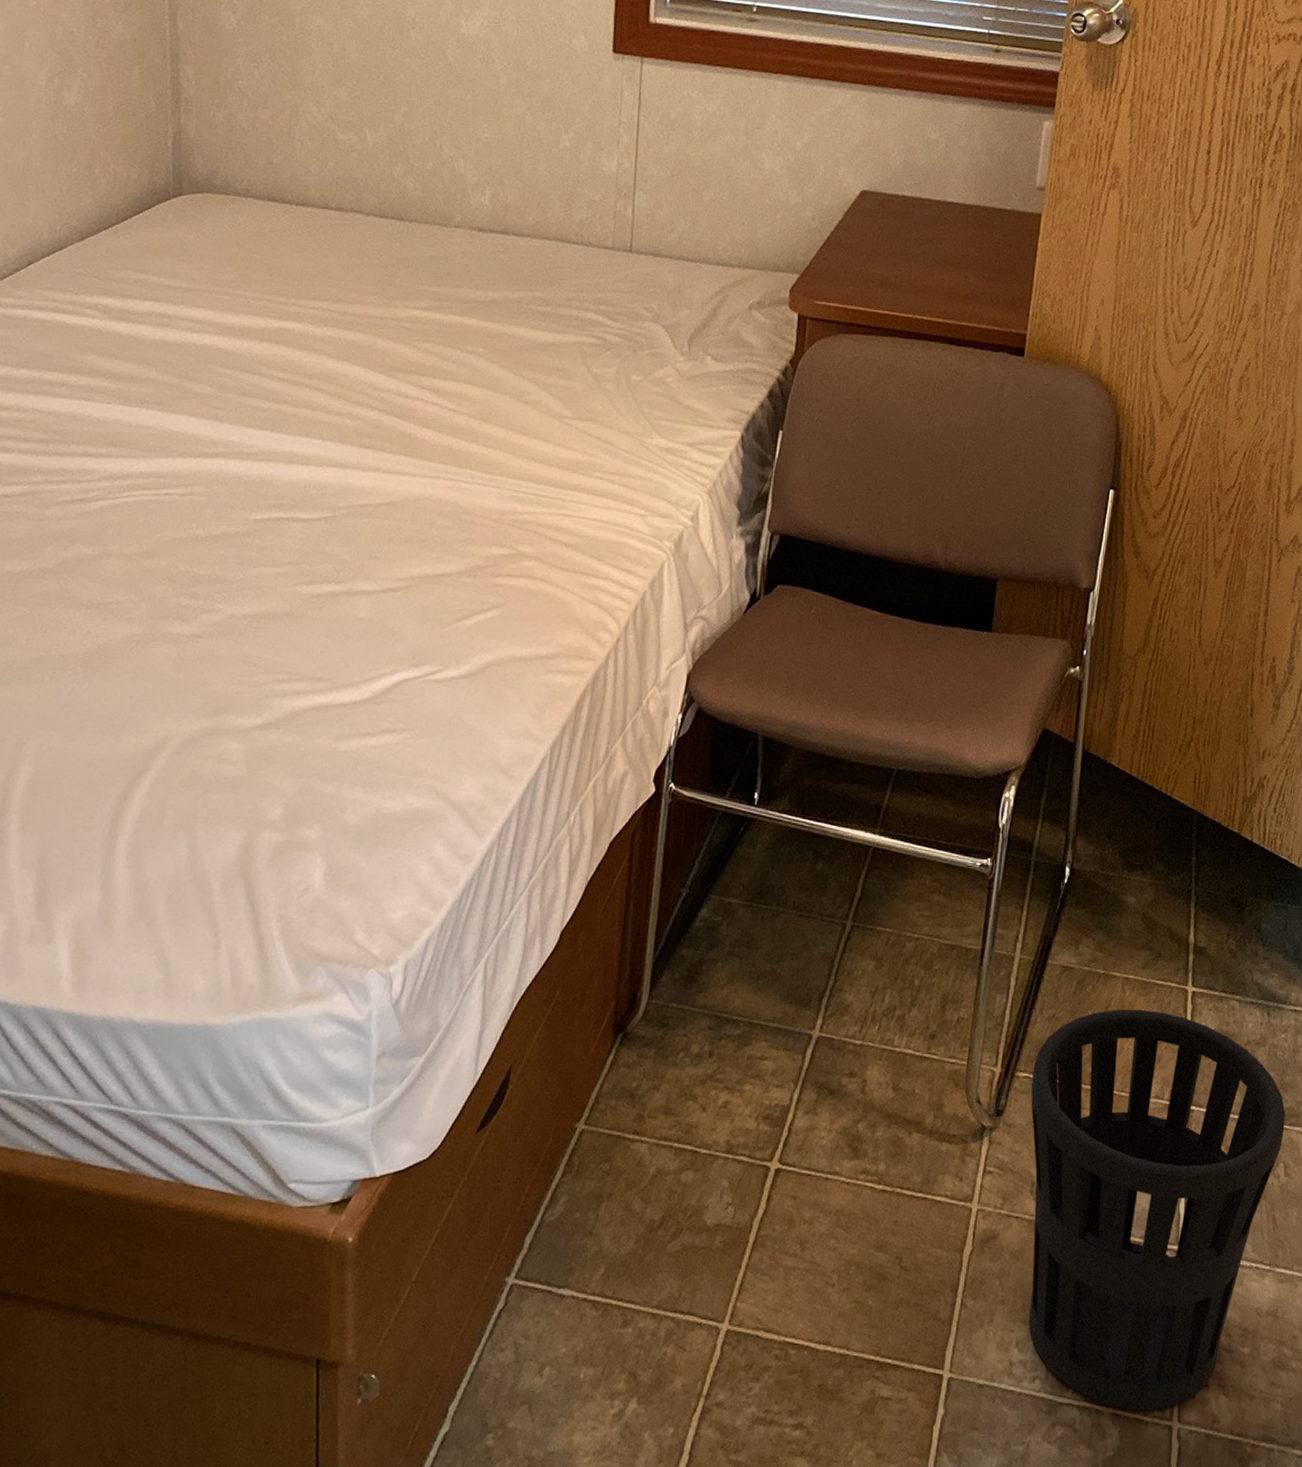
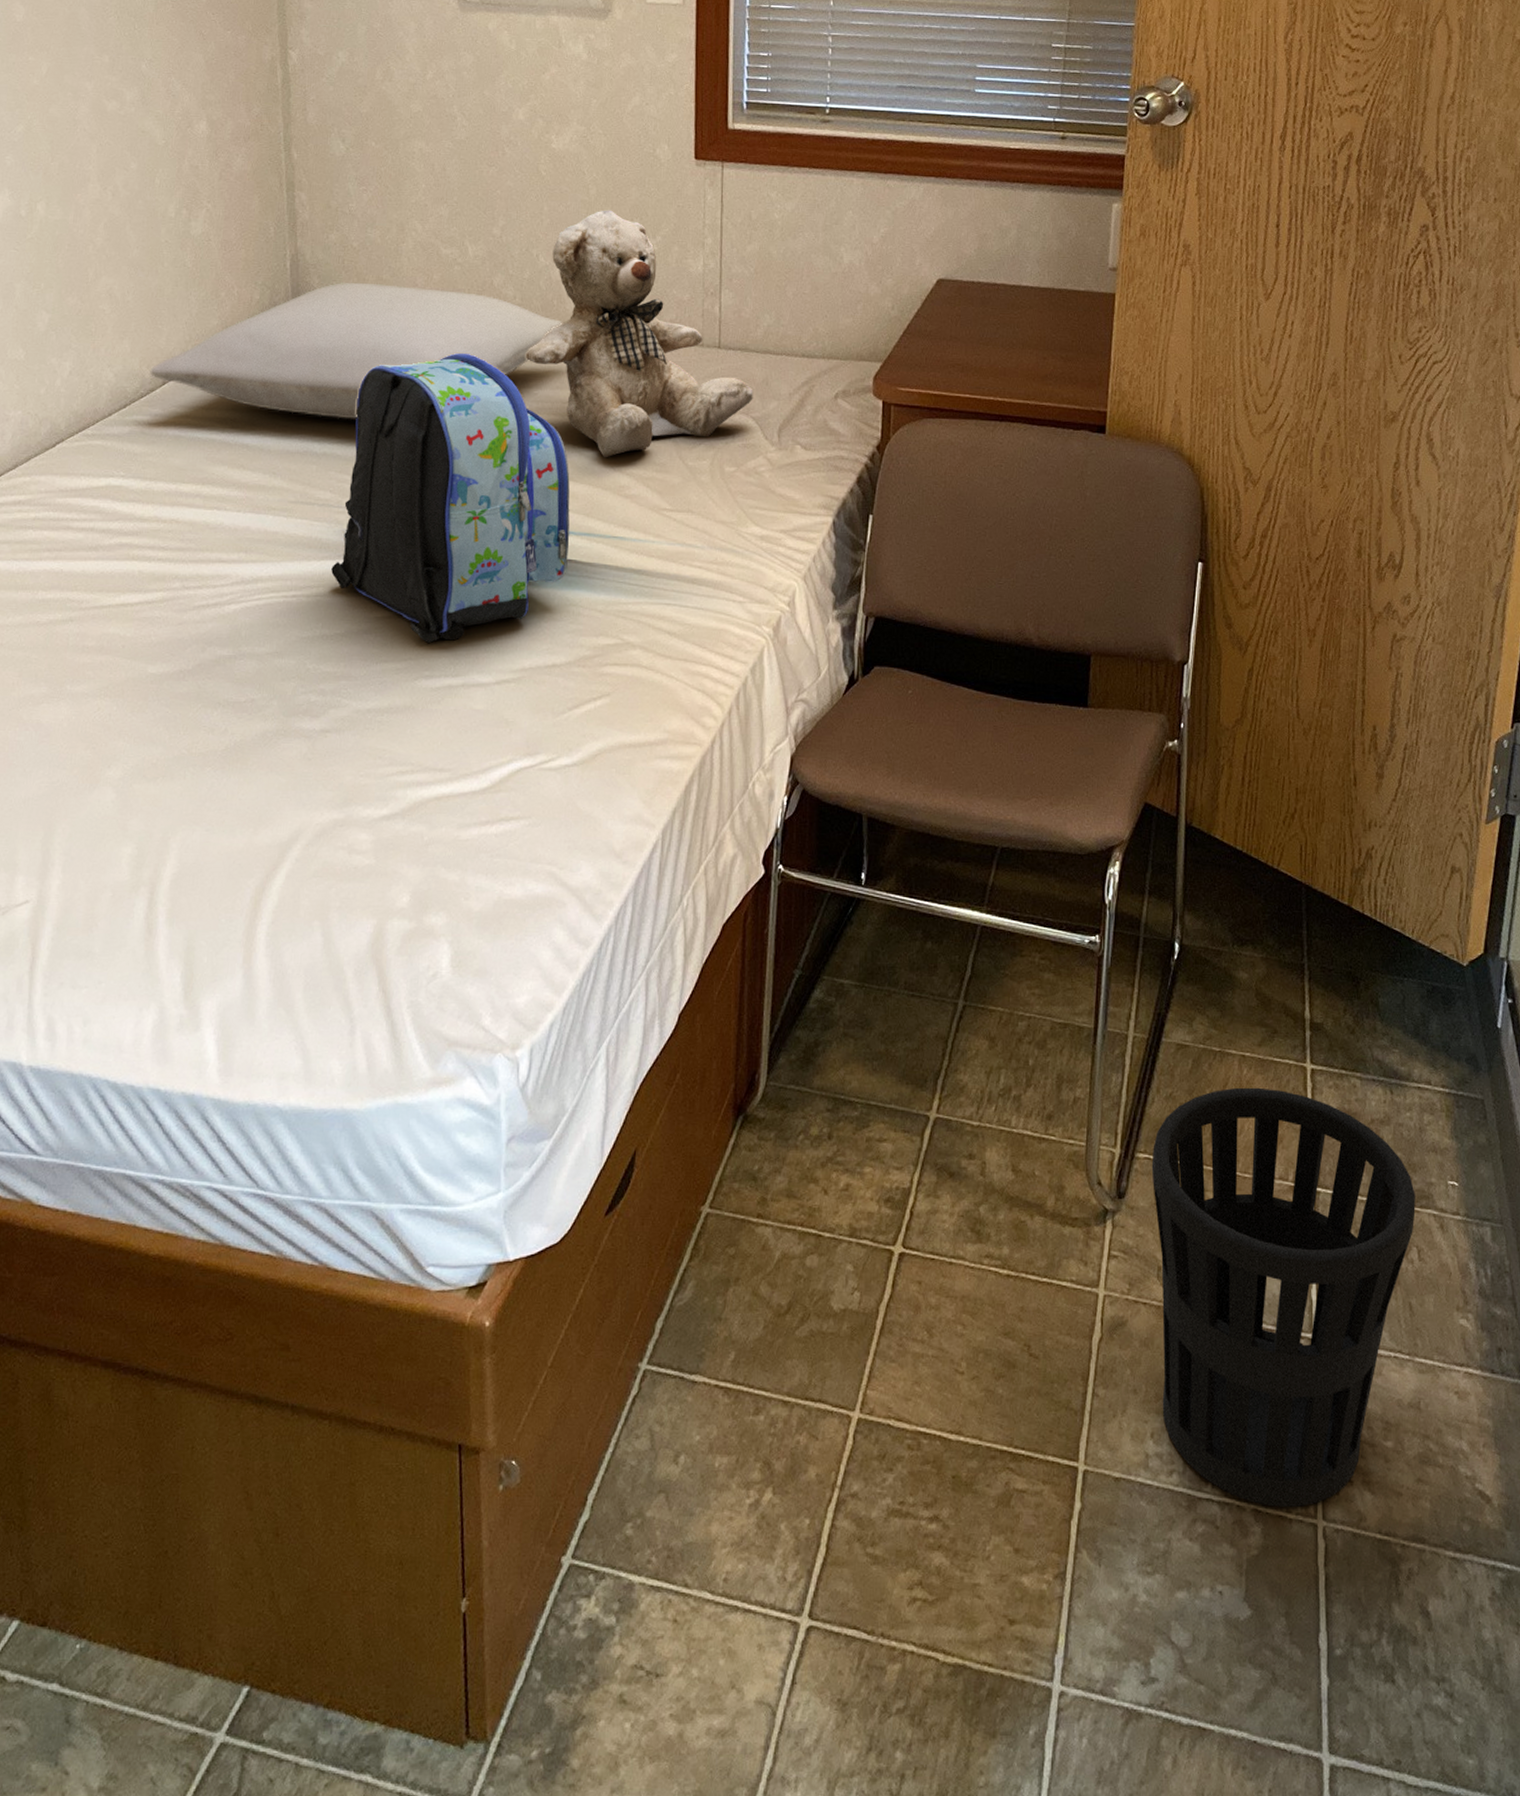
pillow: none [14,164,466,311] -> present [149,282,563,420]
backpack: none [208,244,468,548] -> present [331,352,570,643]
teddy bear: none [424,101,665,362] -> present [525,210,753,458]

